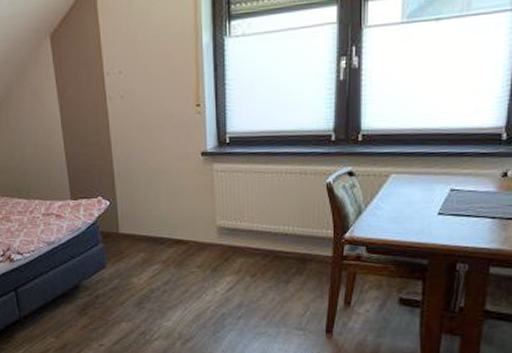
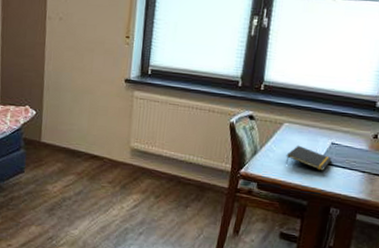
notepad: none [397,197,453,223] -> present [285,145,332,171]

